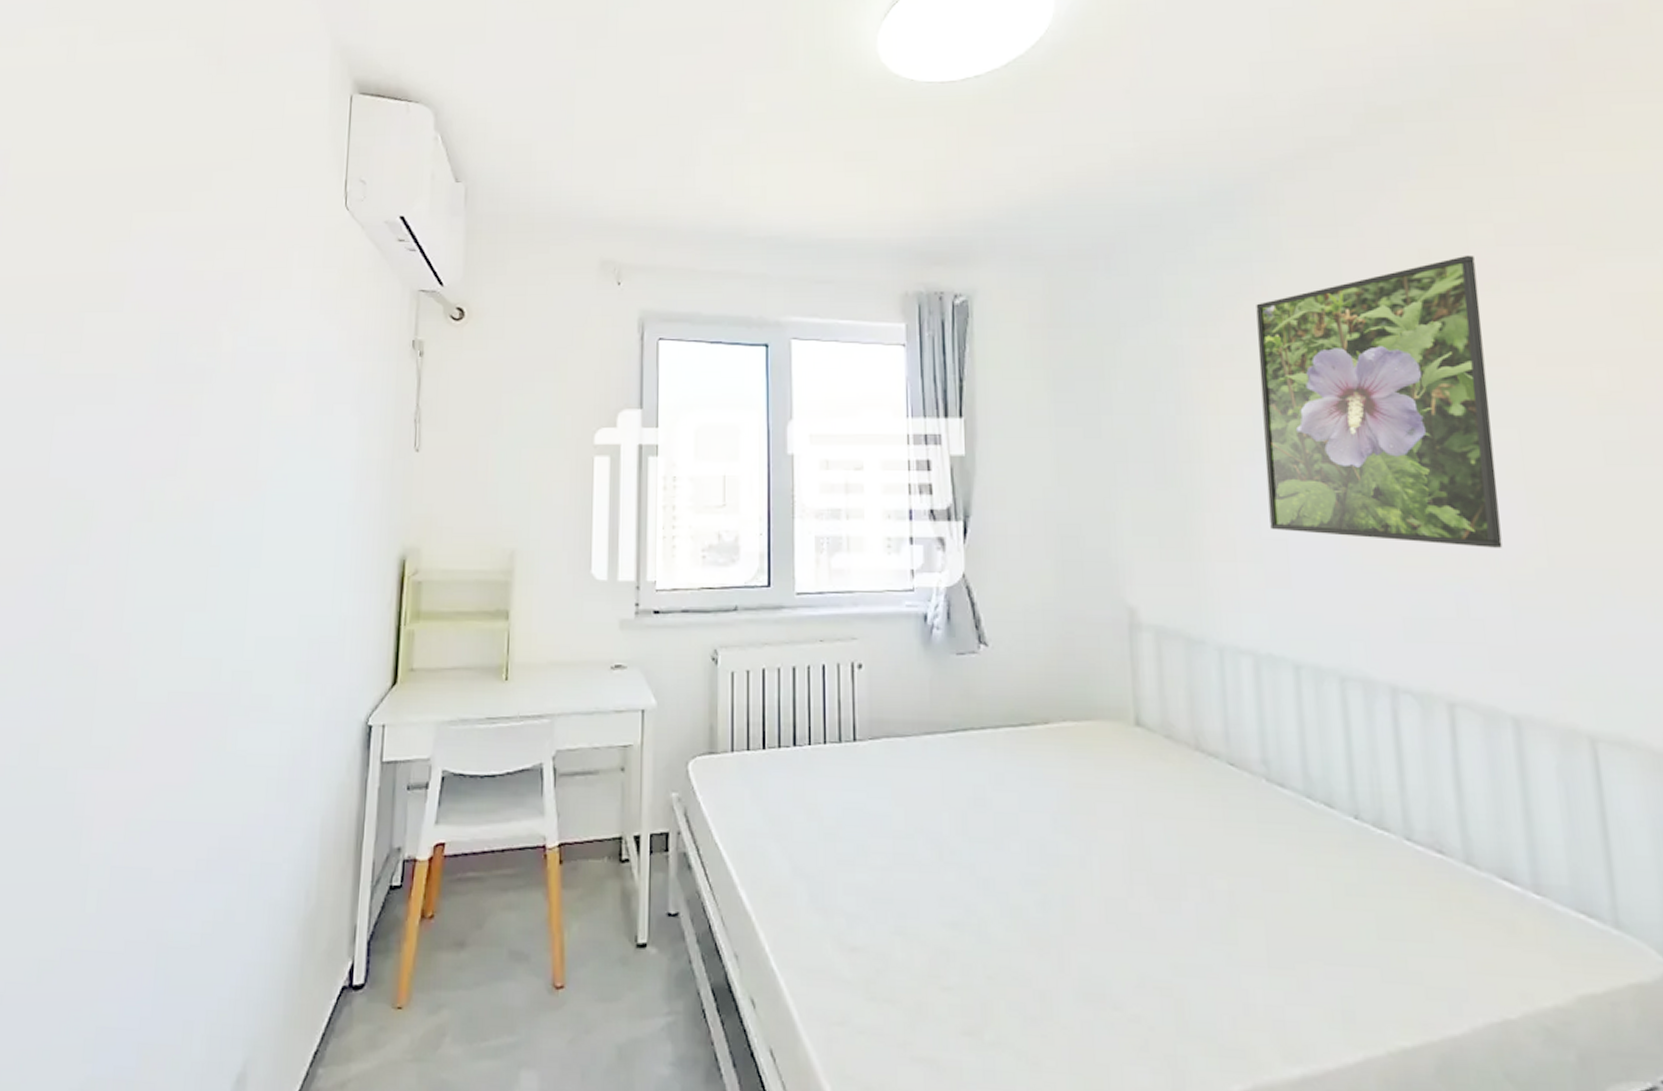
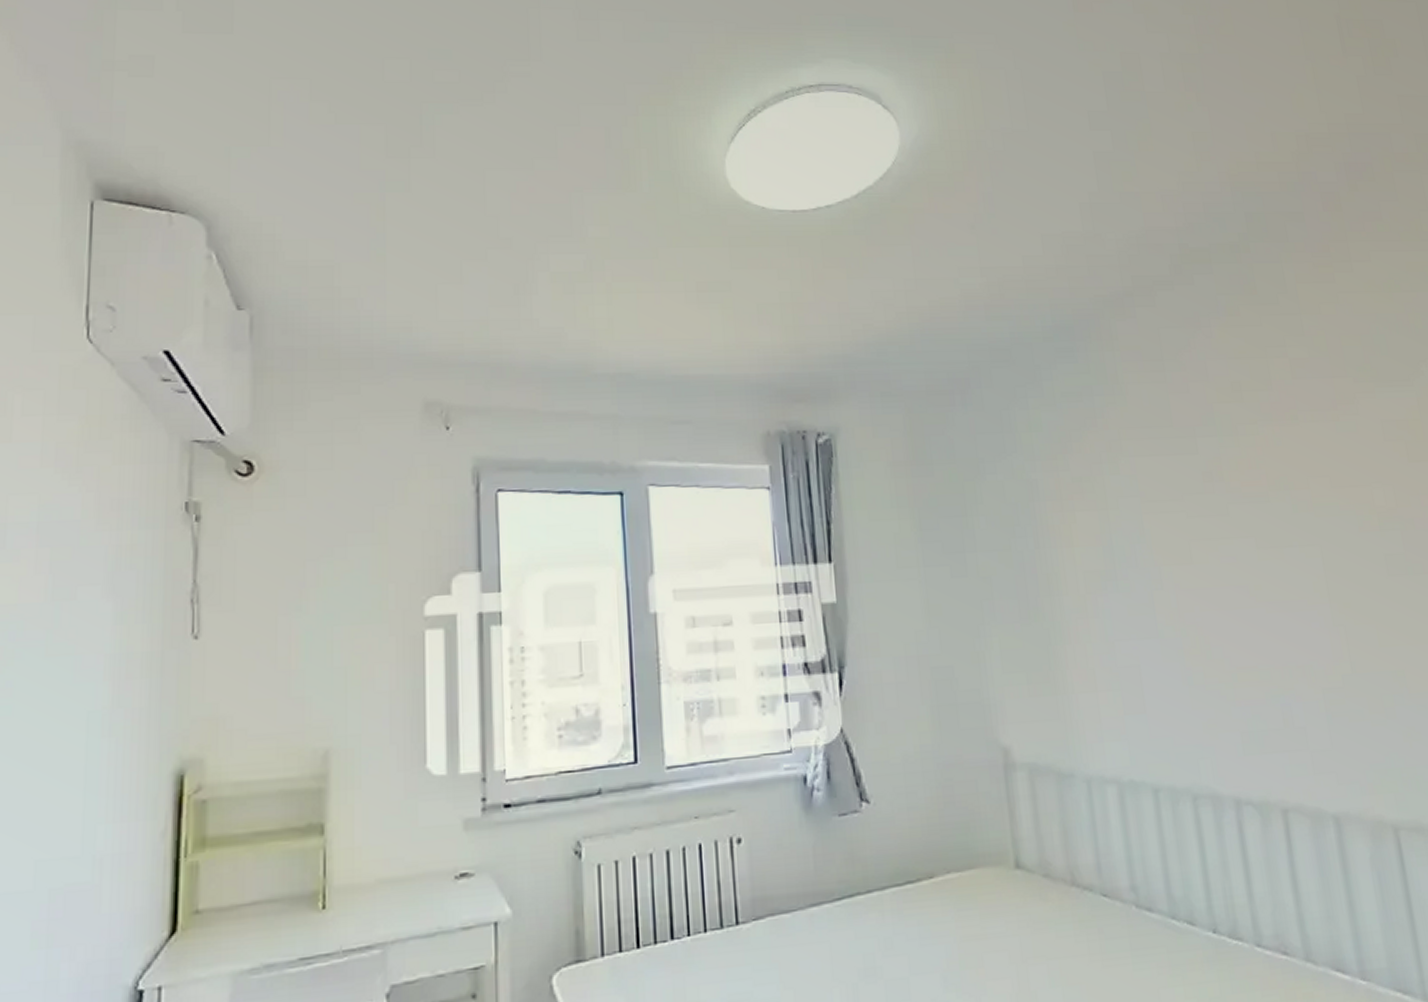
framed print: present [1256,255,1503,548] -> none [1099,387,1315,660]

